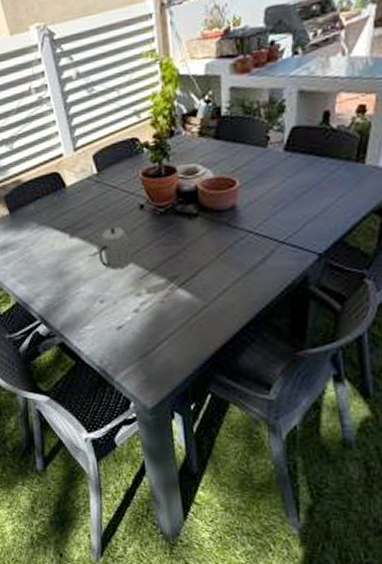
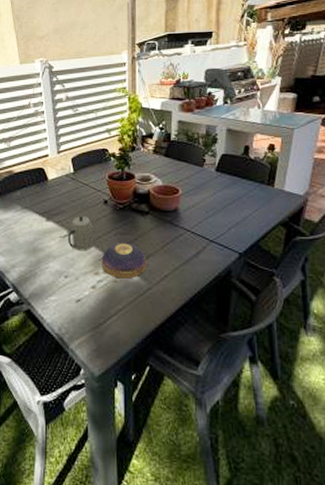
decorative bowl: none [143,254,200,298] -> present [101,243,147,279]

